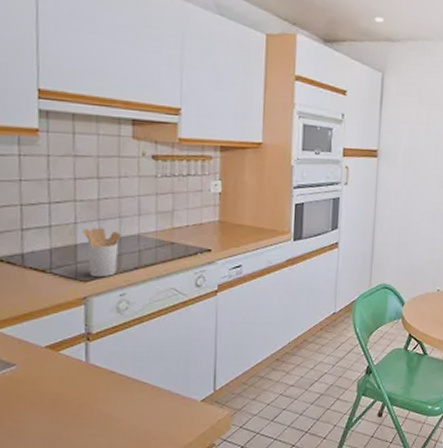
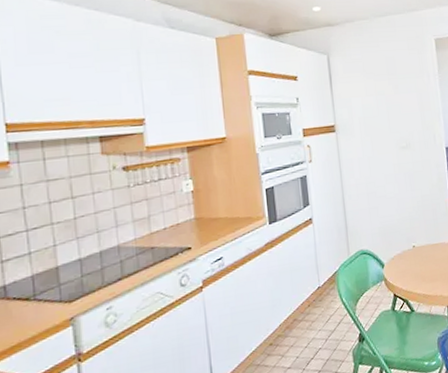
utensil holder: present [82,228,121,278] -> none [62,245,101,296]

